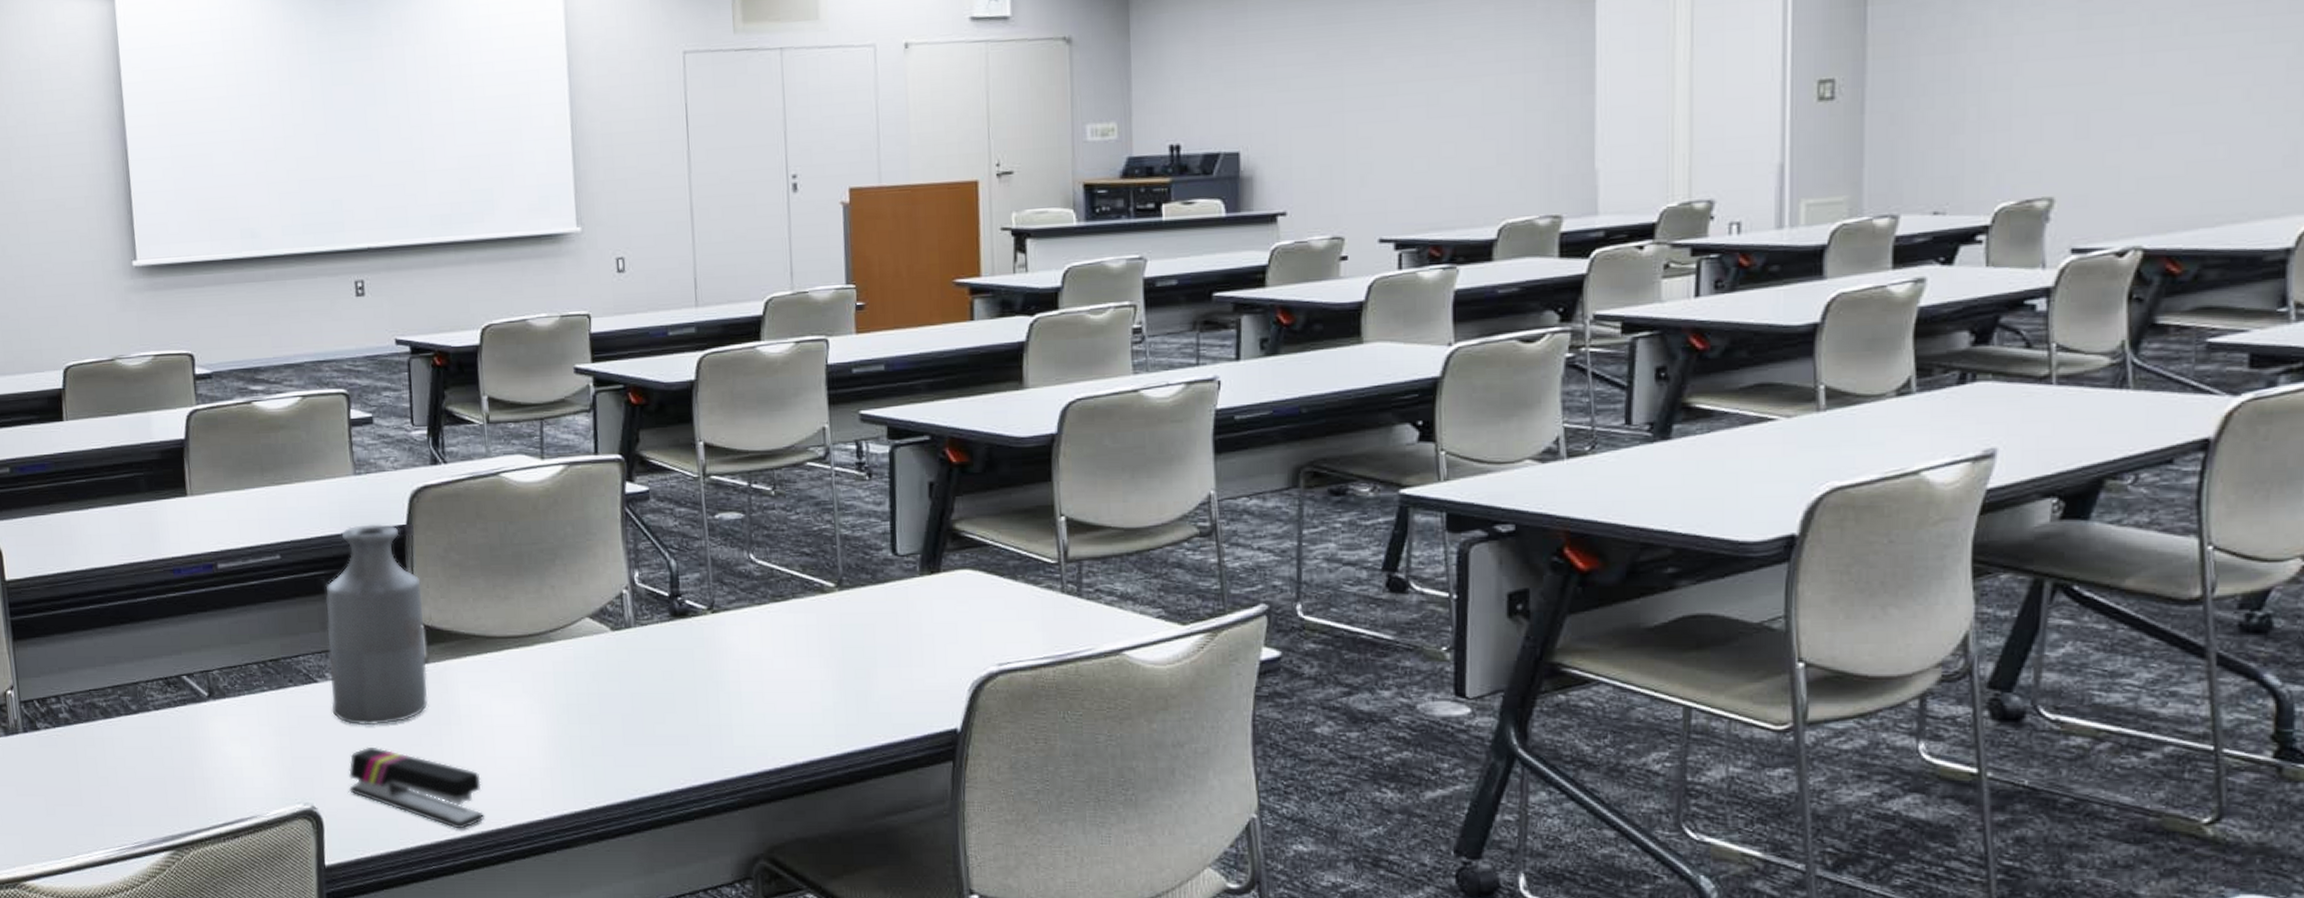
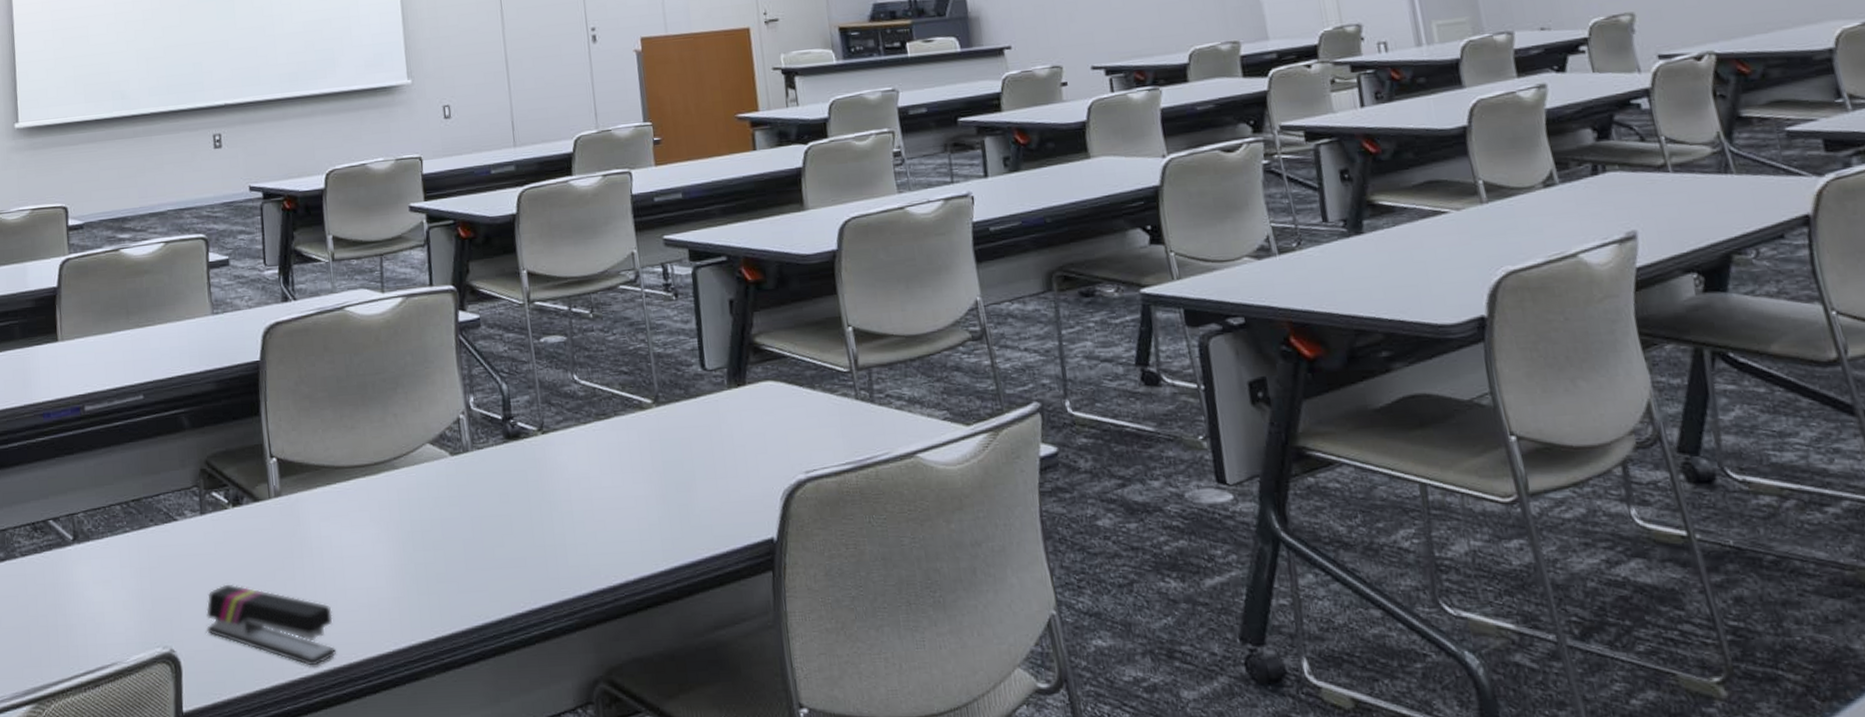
bottle: present [325,524,428,726] -> none [185,360,281,563]

